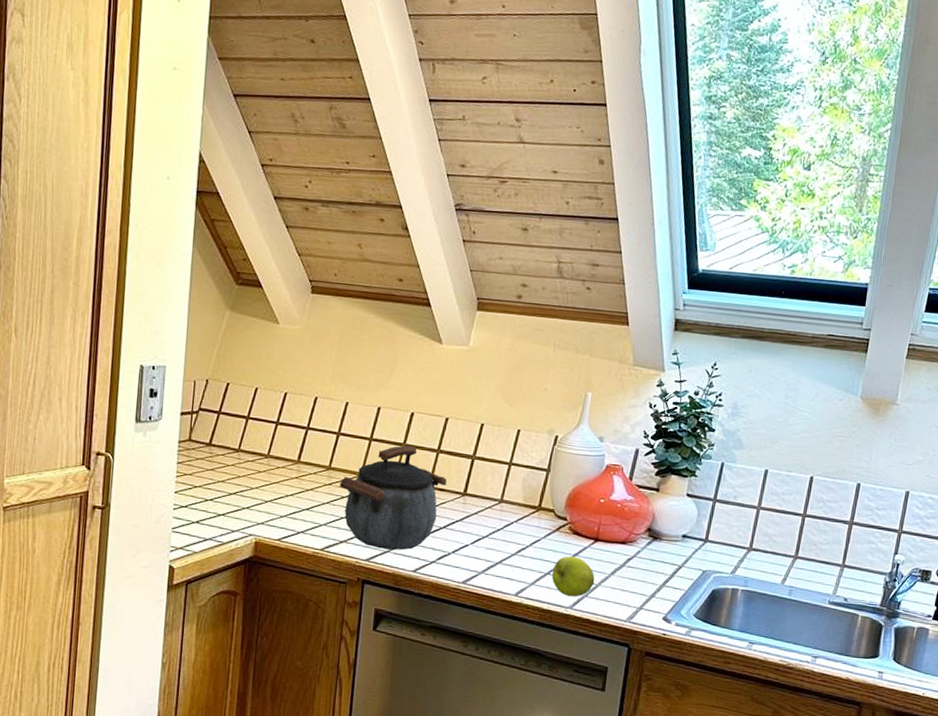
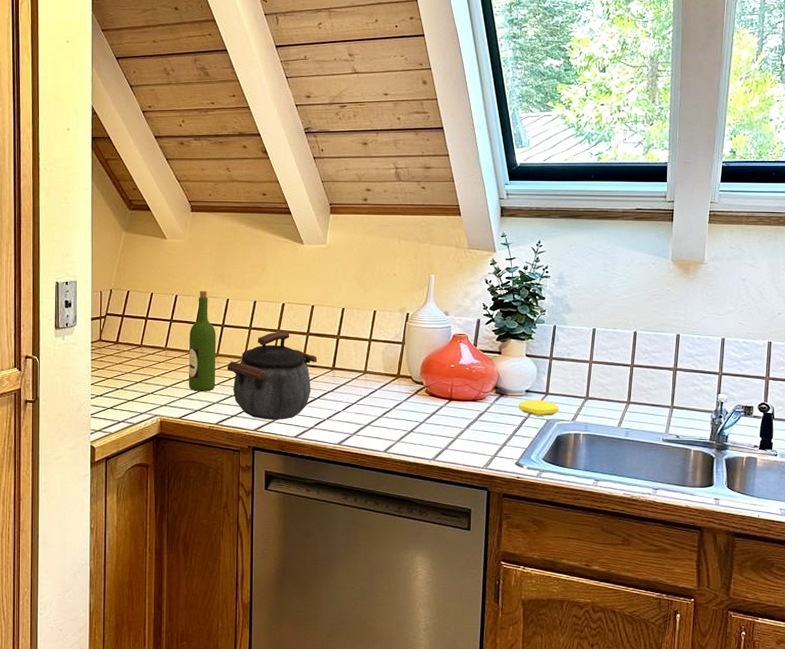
wine bottle: none [292,389,330,510] -> present [188,290,216,391]
apple: present [551,556,595,597] -> none [414,415,452,450]
soap bar: none [672,546,718,567] -> present [518,399,559,417]

